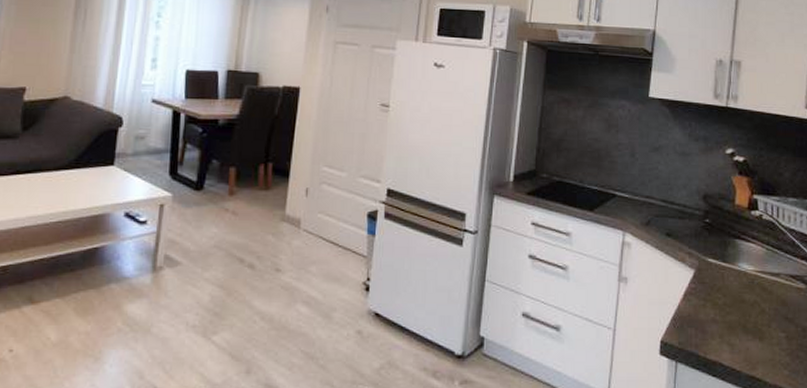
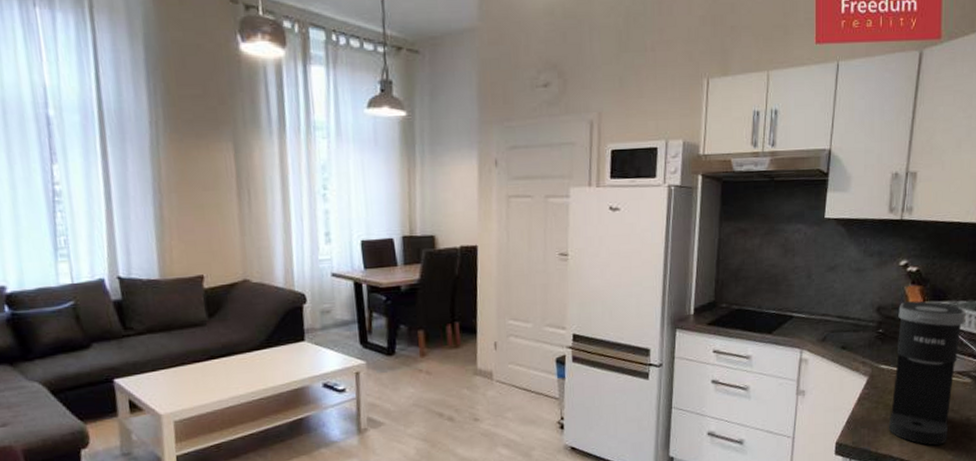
coffee maker: none [717,192,797,357] -> present [888,300,966,446]

